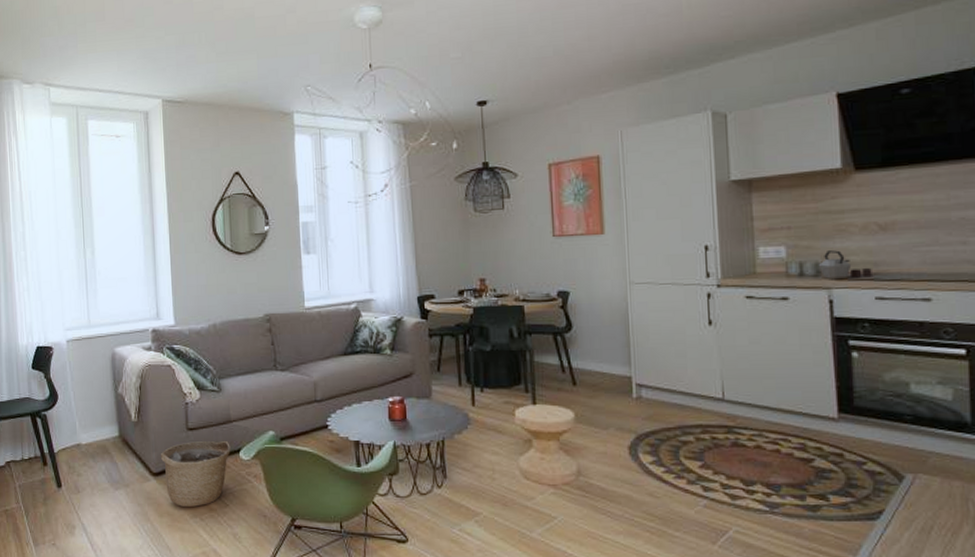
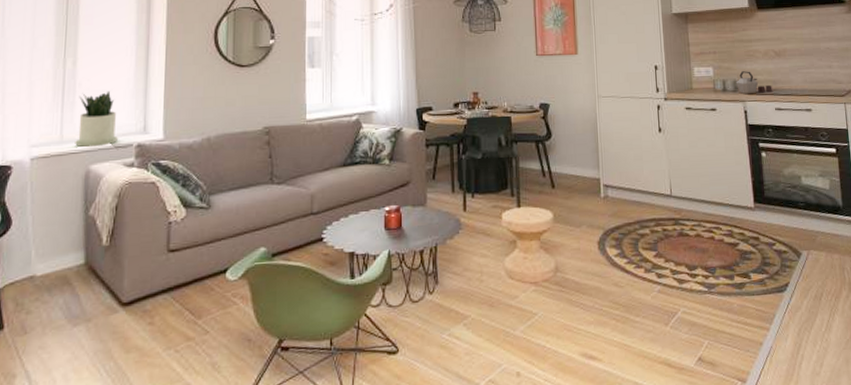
planter: none [100,279,137,332] -> present [75,91,119,148]
basket: present [161,440,231,507] -> none [134,260,216,339]

